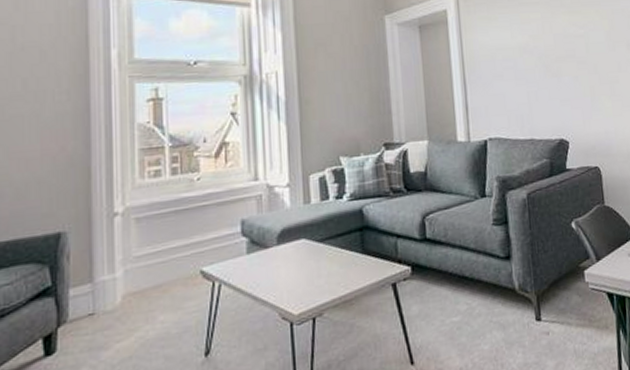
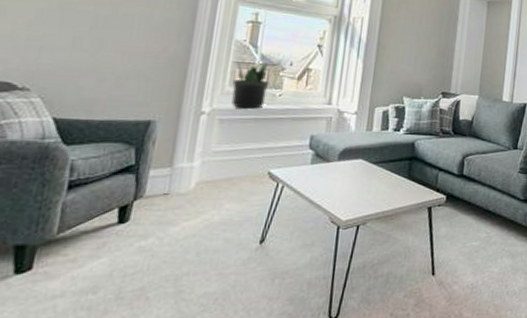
planter: none [143,142,184,202] -> present [231,60,269,109]

